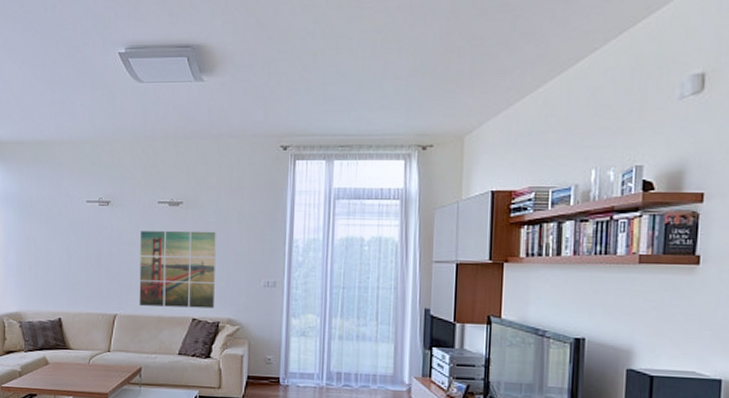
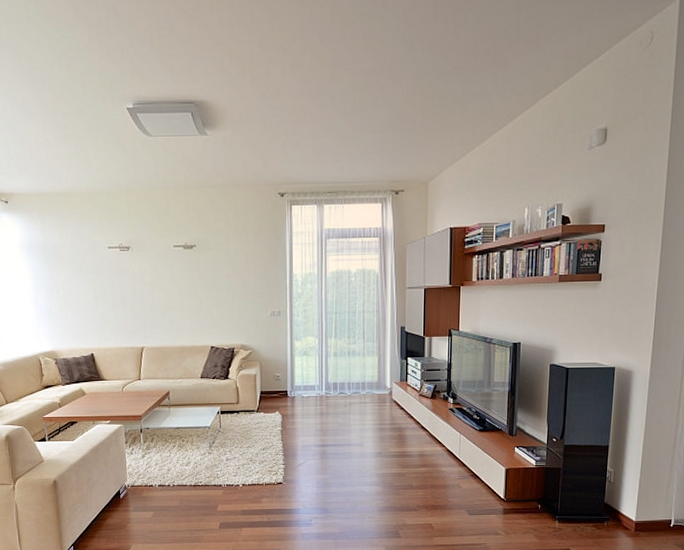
wall art: present [139,231,216,309] -> none [160,270,229,338]

